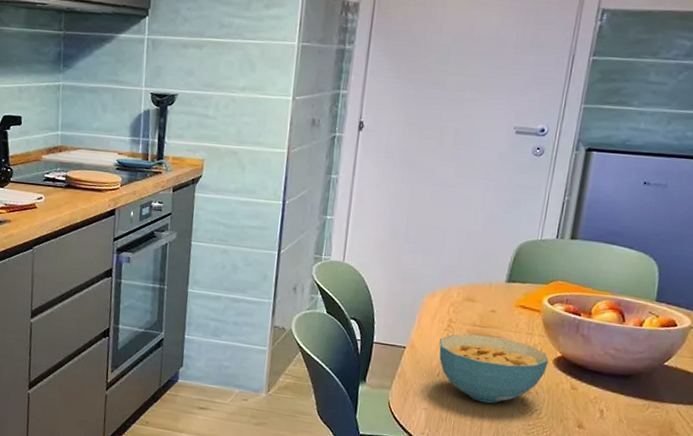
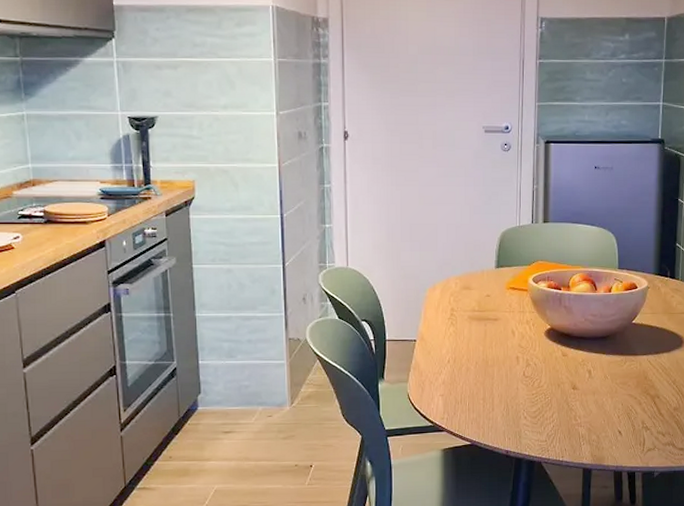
cereal bowl: present [439,334,549,404] -> none [445,318,541,381]

